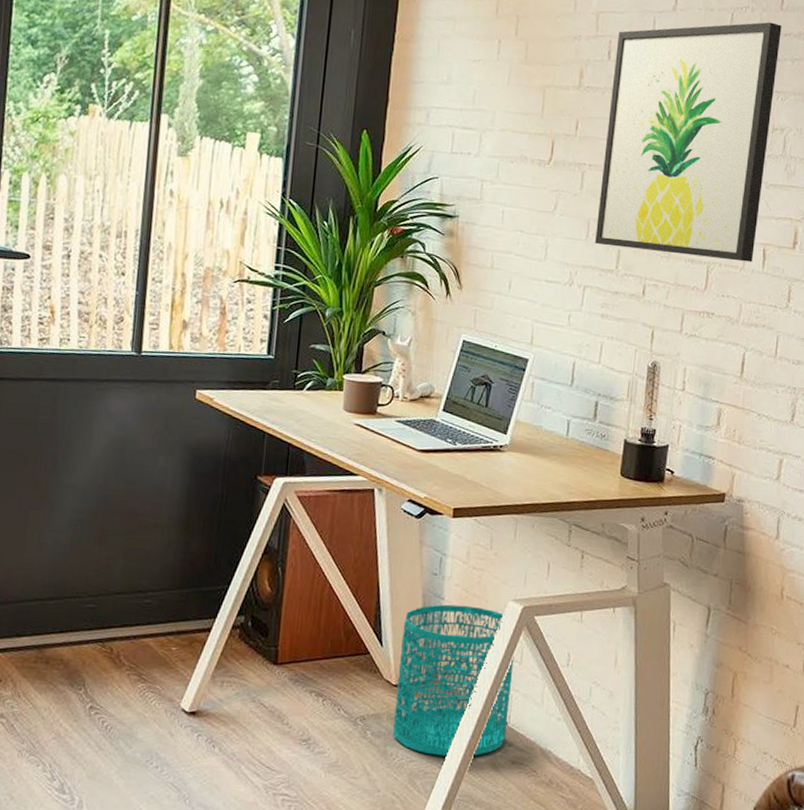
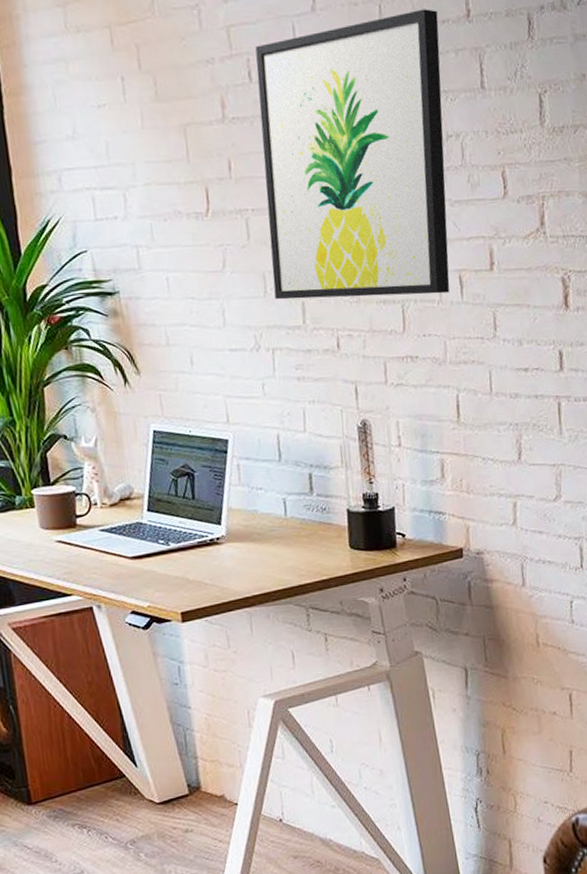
wastebasket: present [392,604,514,757] -> none [154,709,283,865]

